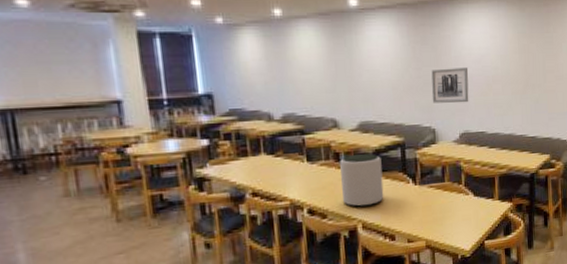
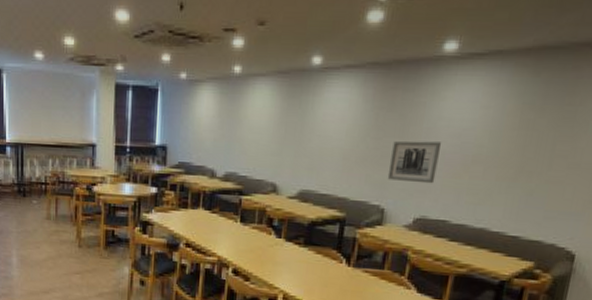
plant pot: present [340,154,384,207] -> none [267,223,316,278]

